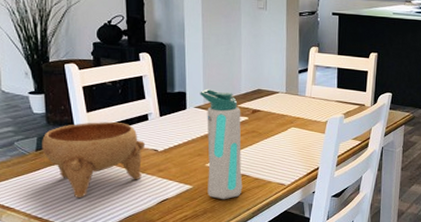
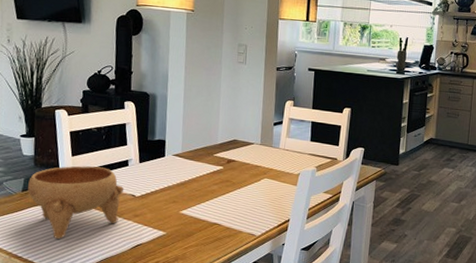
water bottle: present [200,88,243,200] -> none [178,137,217,248]

